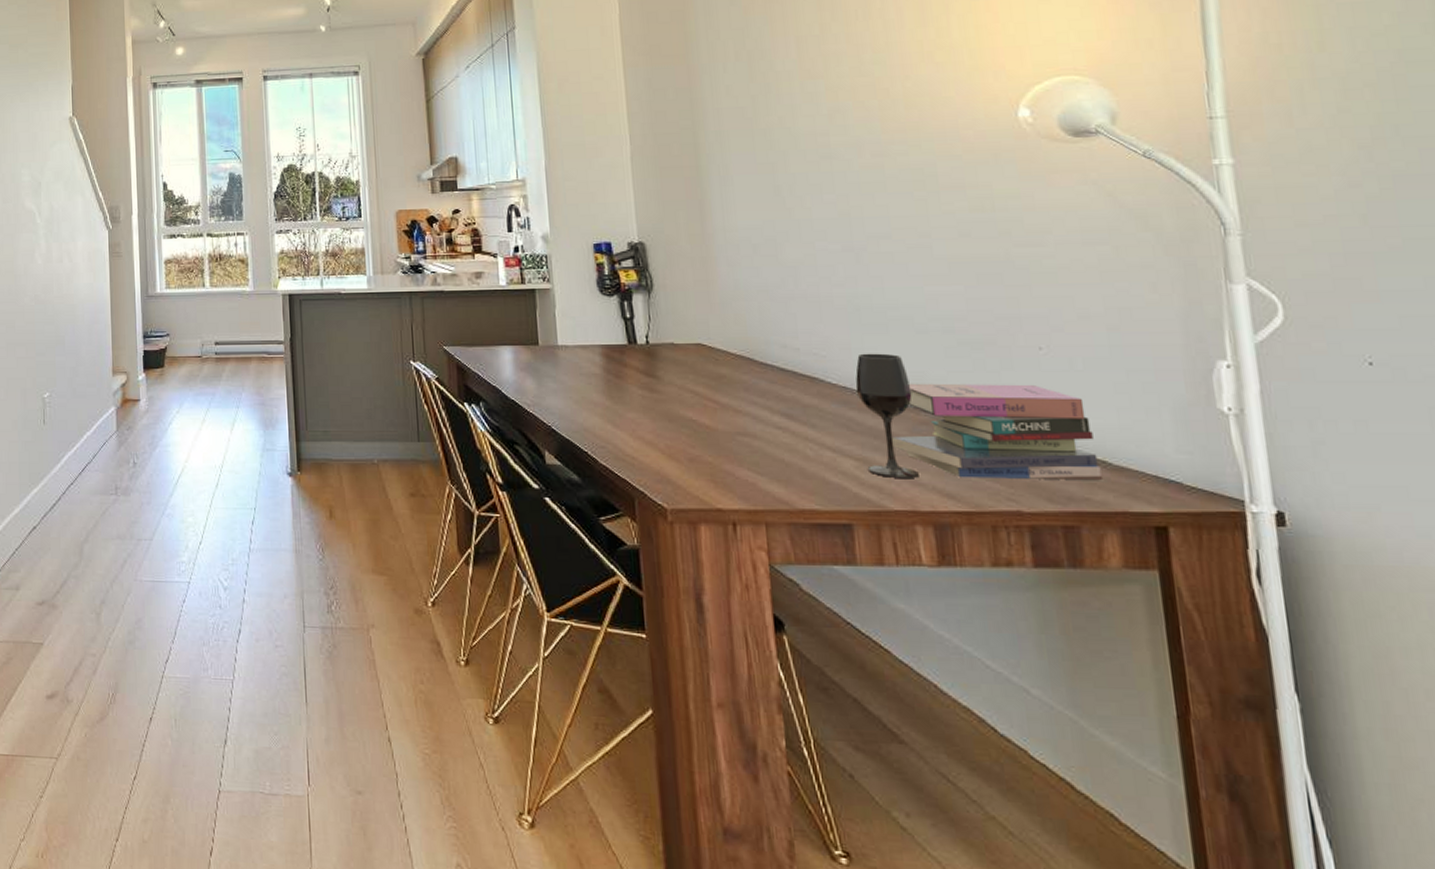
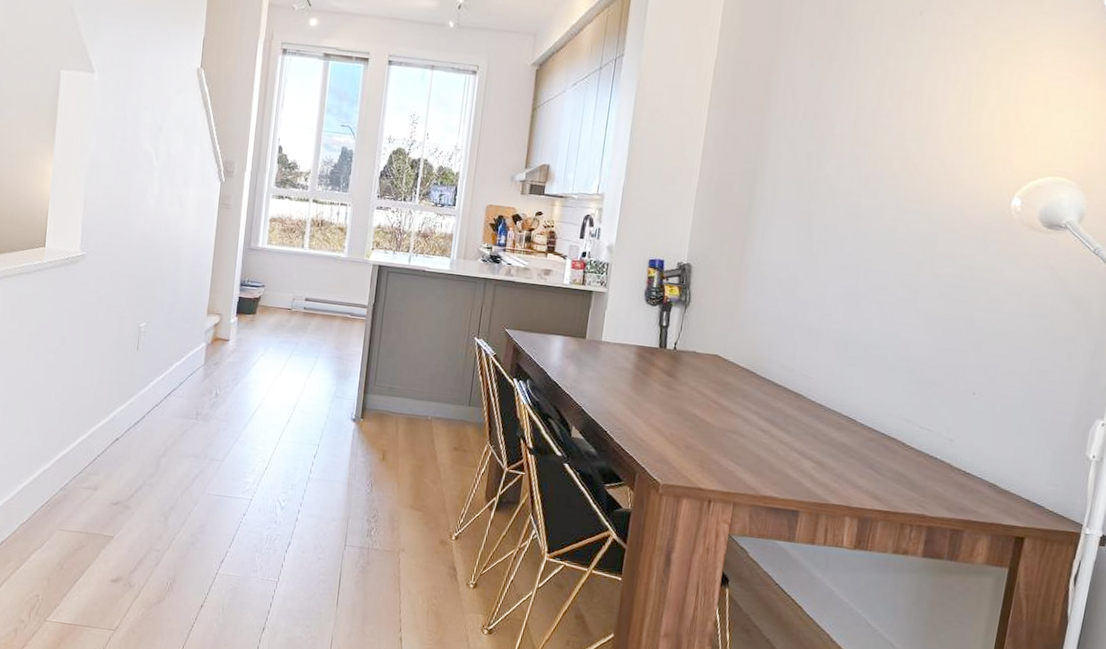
wine glass: present [855,353,919,479] -> none [820,379,871,482]
books: present [892,383,1102,480] -> none [844,408,994,498]

